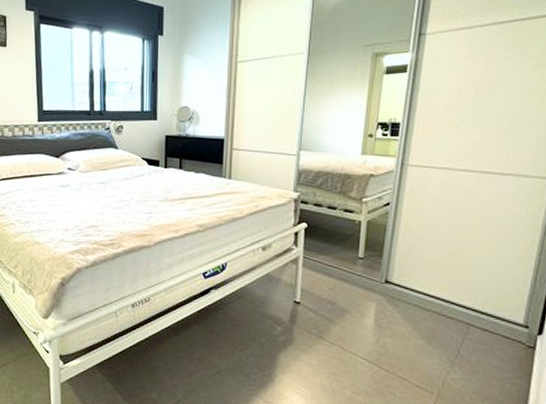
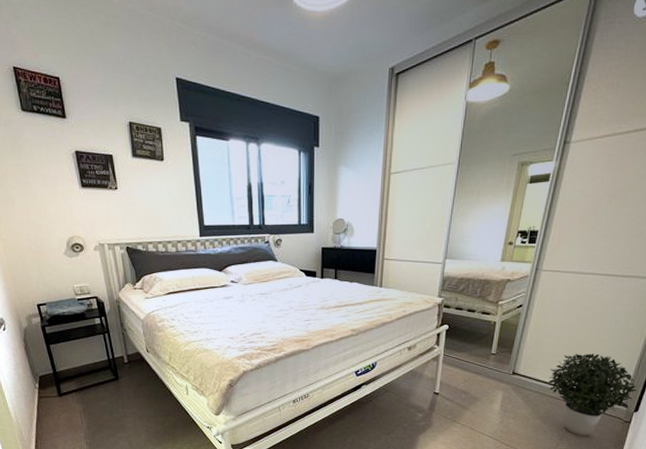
potted plant: none [429,260,538,364] -> present [549,353,637,436]

